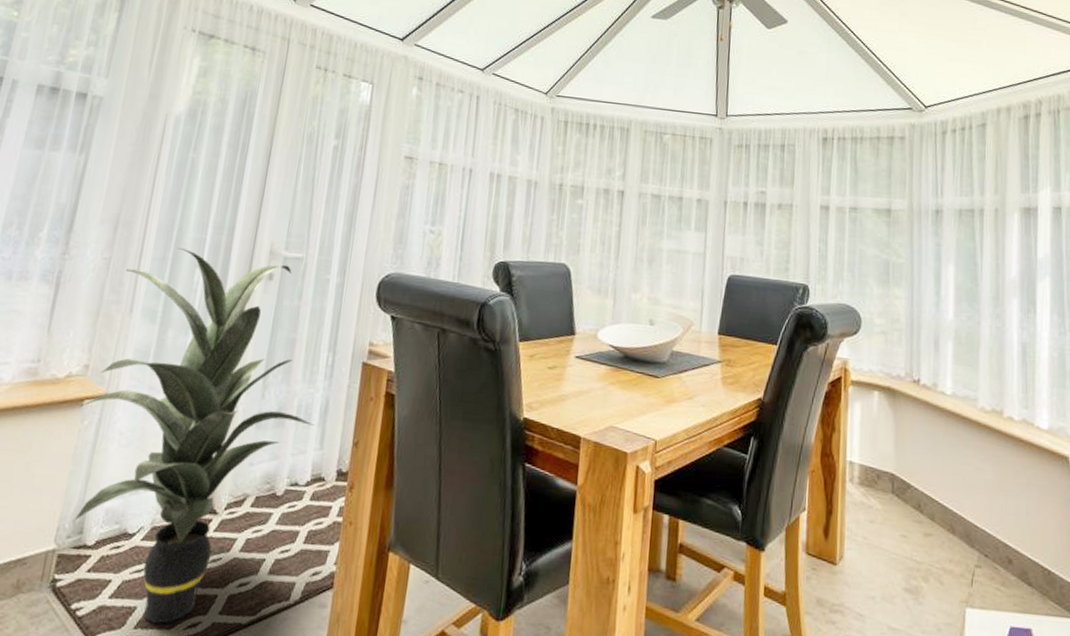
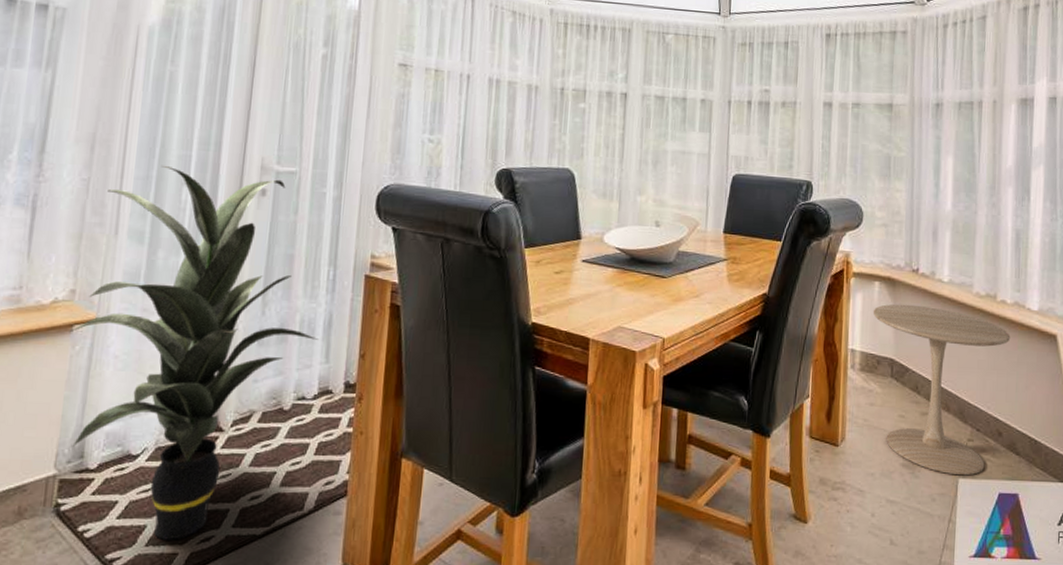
side table: none [872,415,1019,606] -> present [873,304,1011,476]

